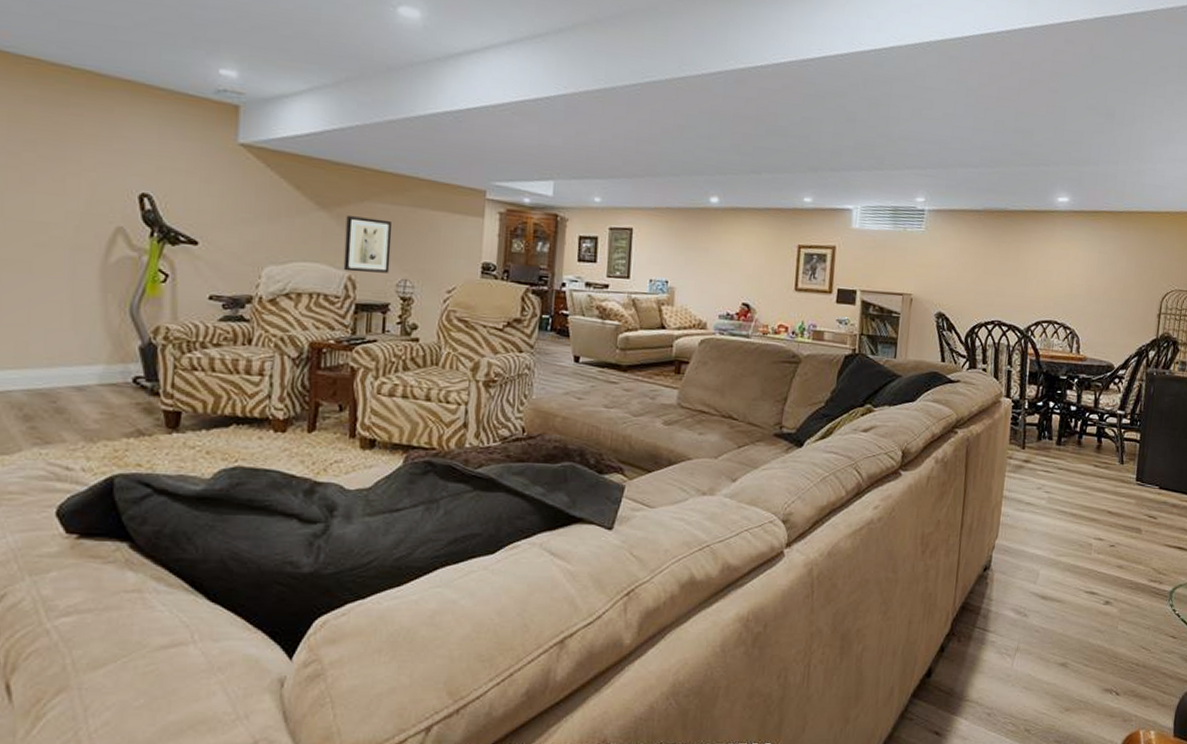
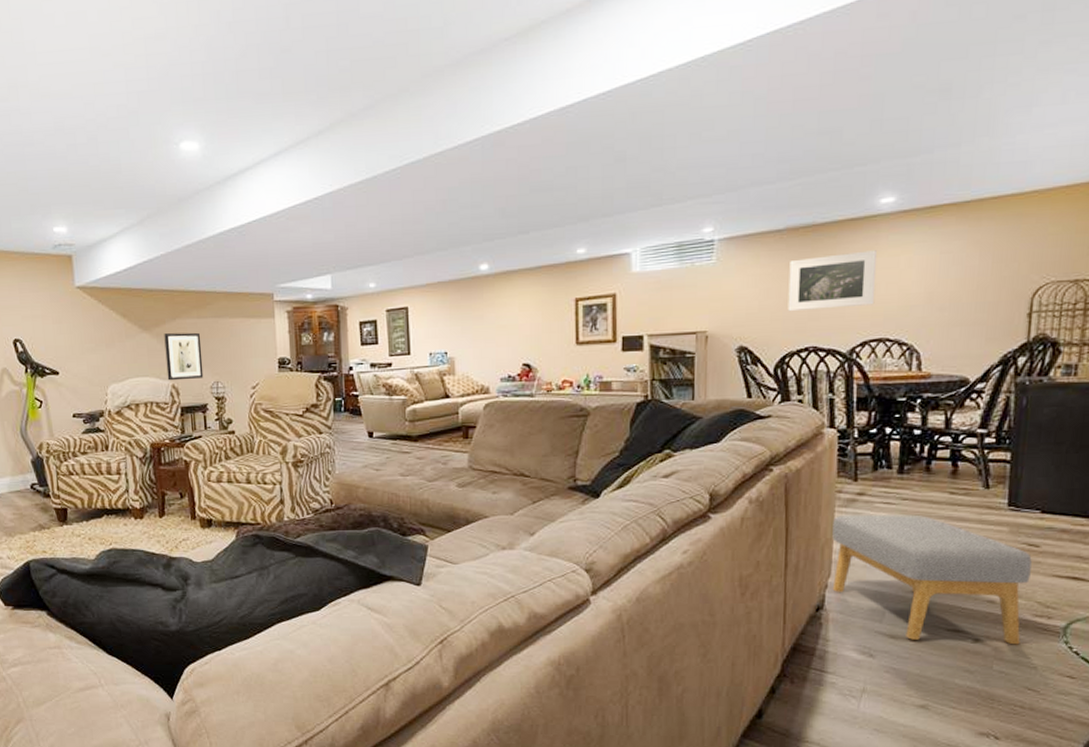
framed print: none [980,239,1052,290] -> present [787,250,877,312]
footstool: none [998,479,1151,607] -> present [832,514,1032,645]

